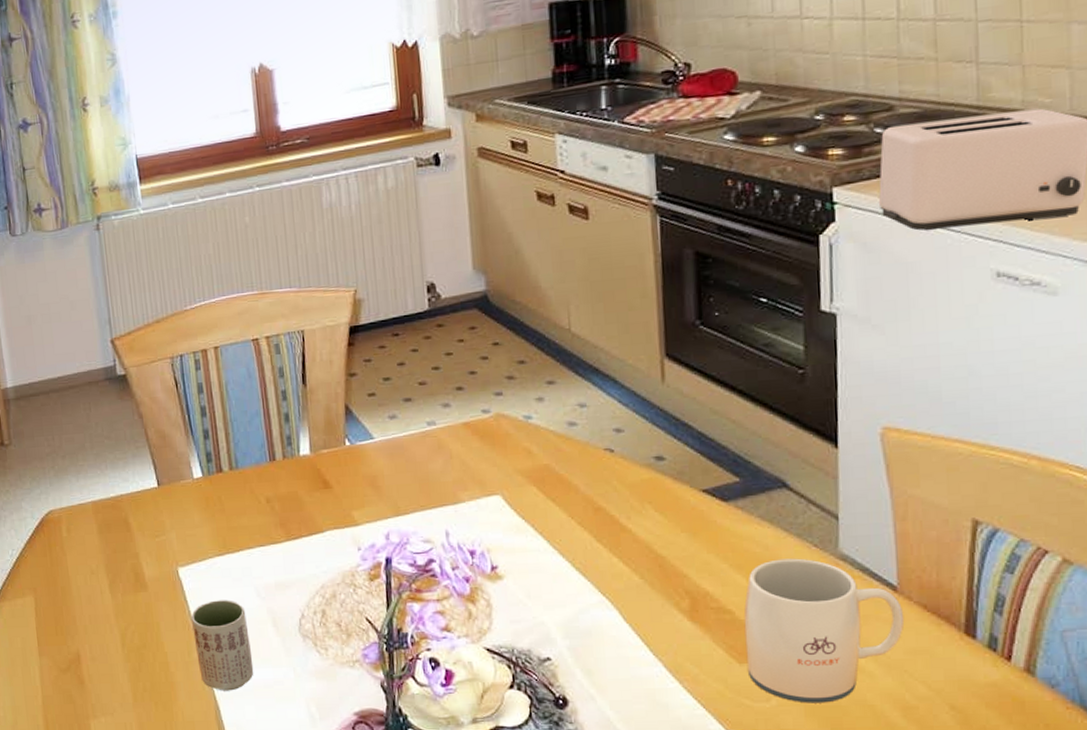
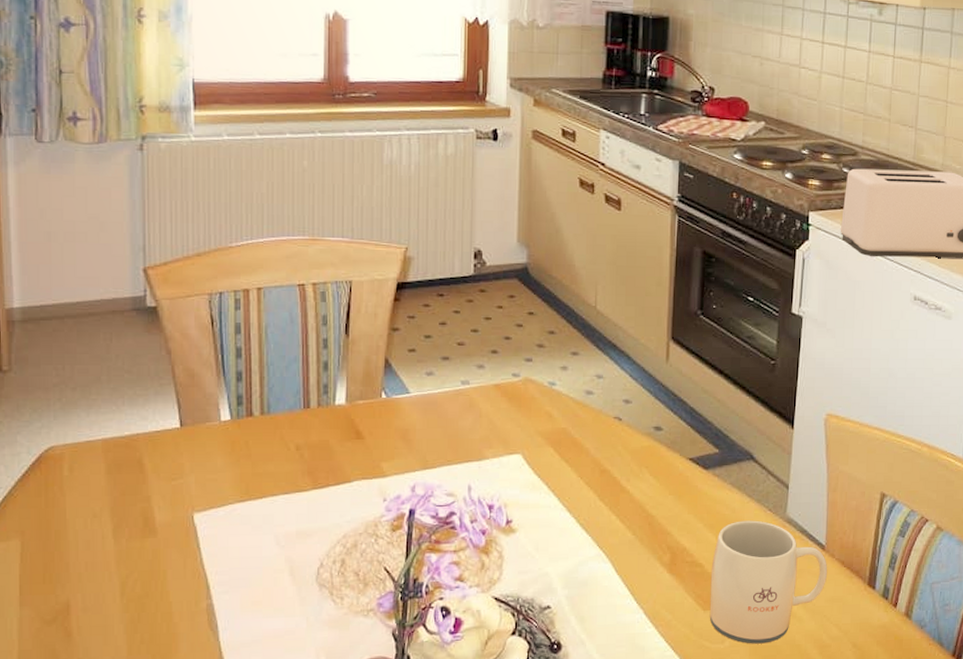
cup: present [190,600,254,691] -> none [202,547,265,642]

